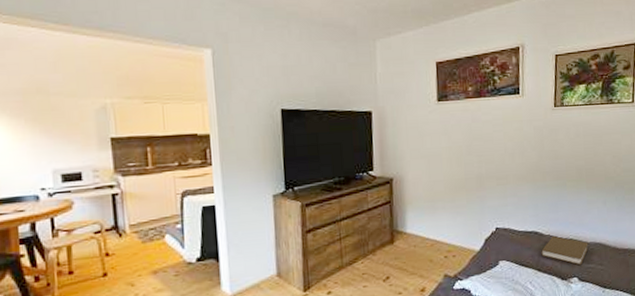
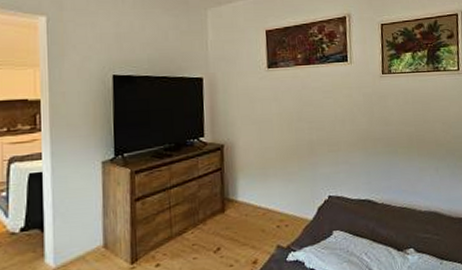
book: present [541,235,589,266] -> none [375,204,424,236]

